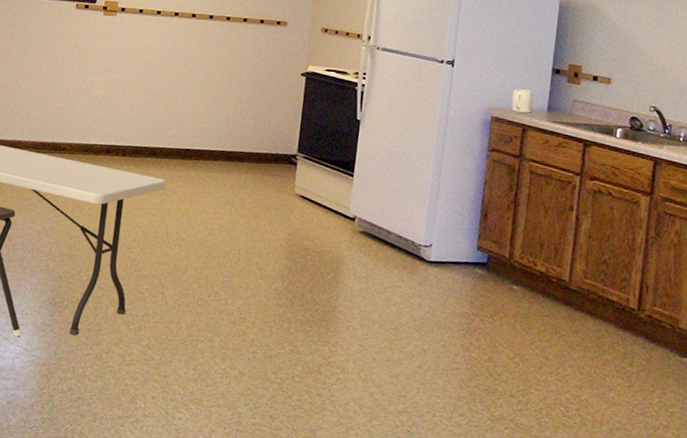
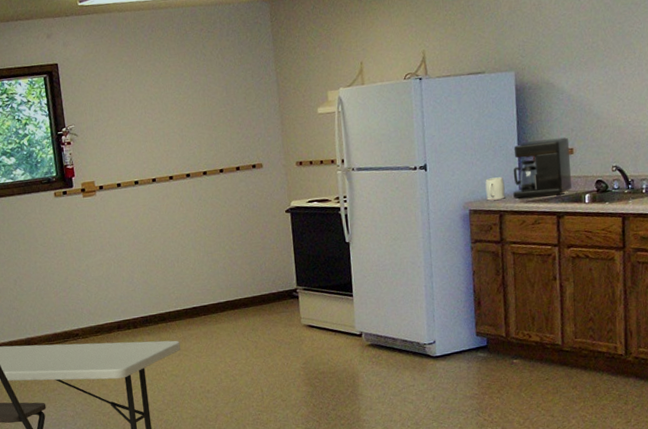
coffee maker: none [540,61,608,123] -> present [513,137,573,199]

